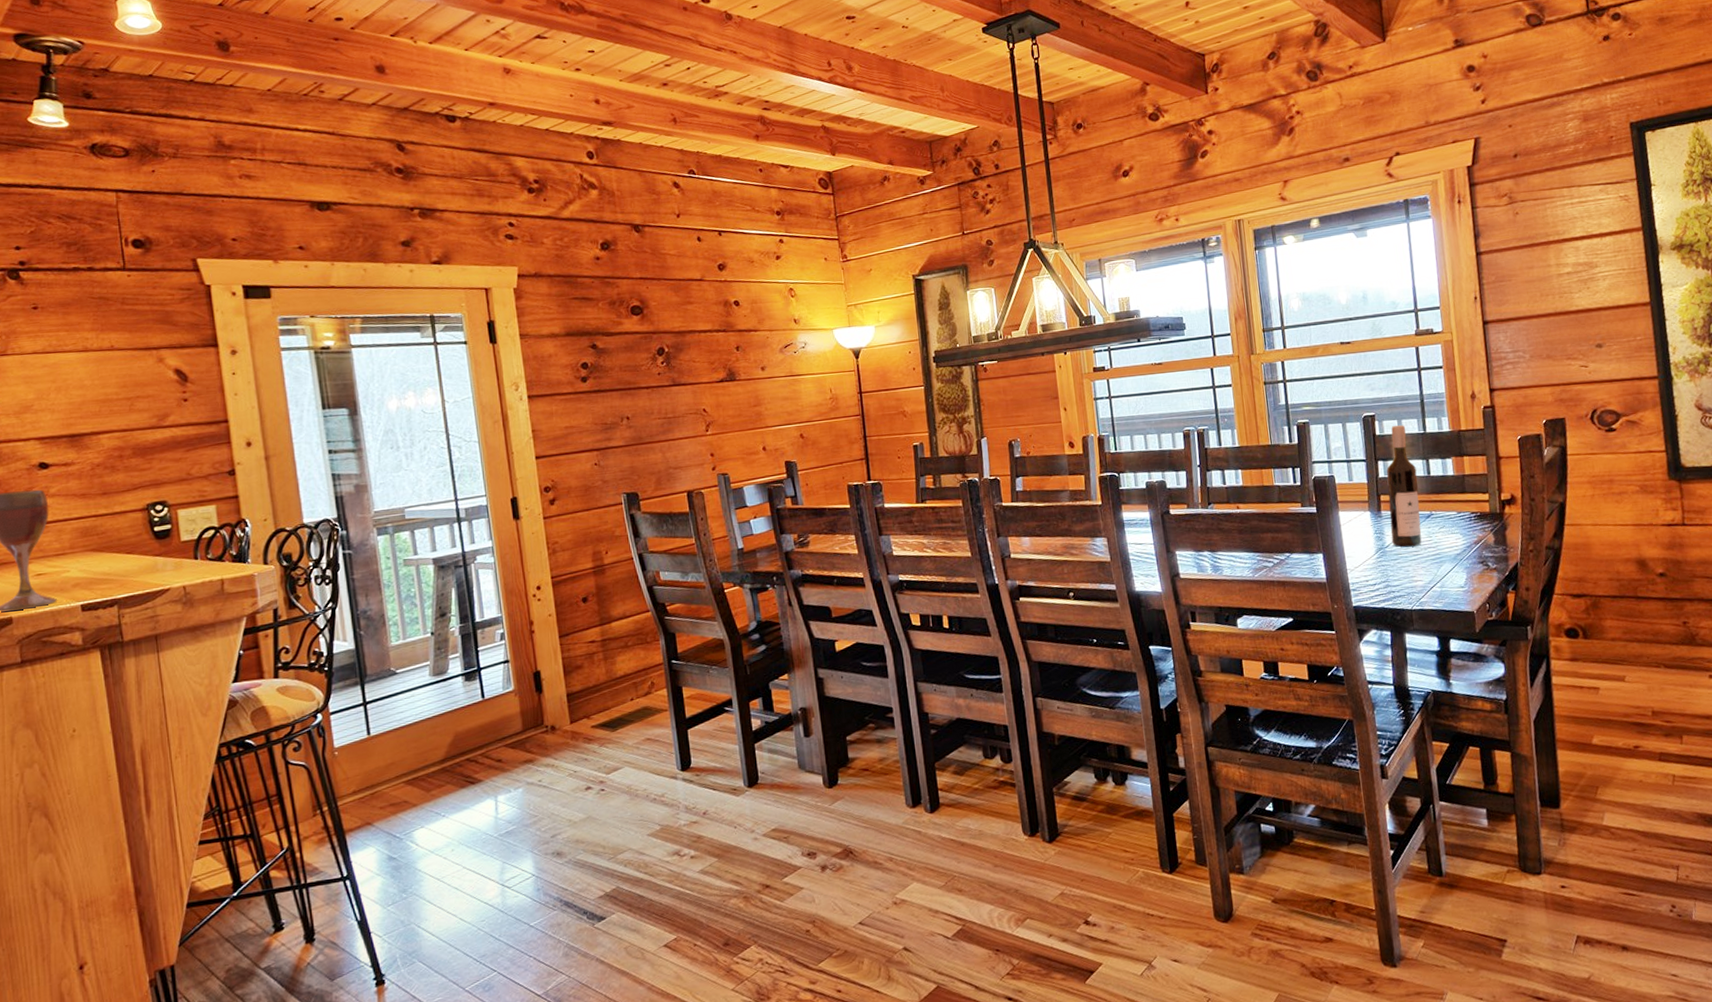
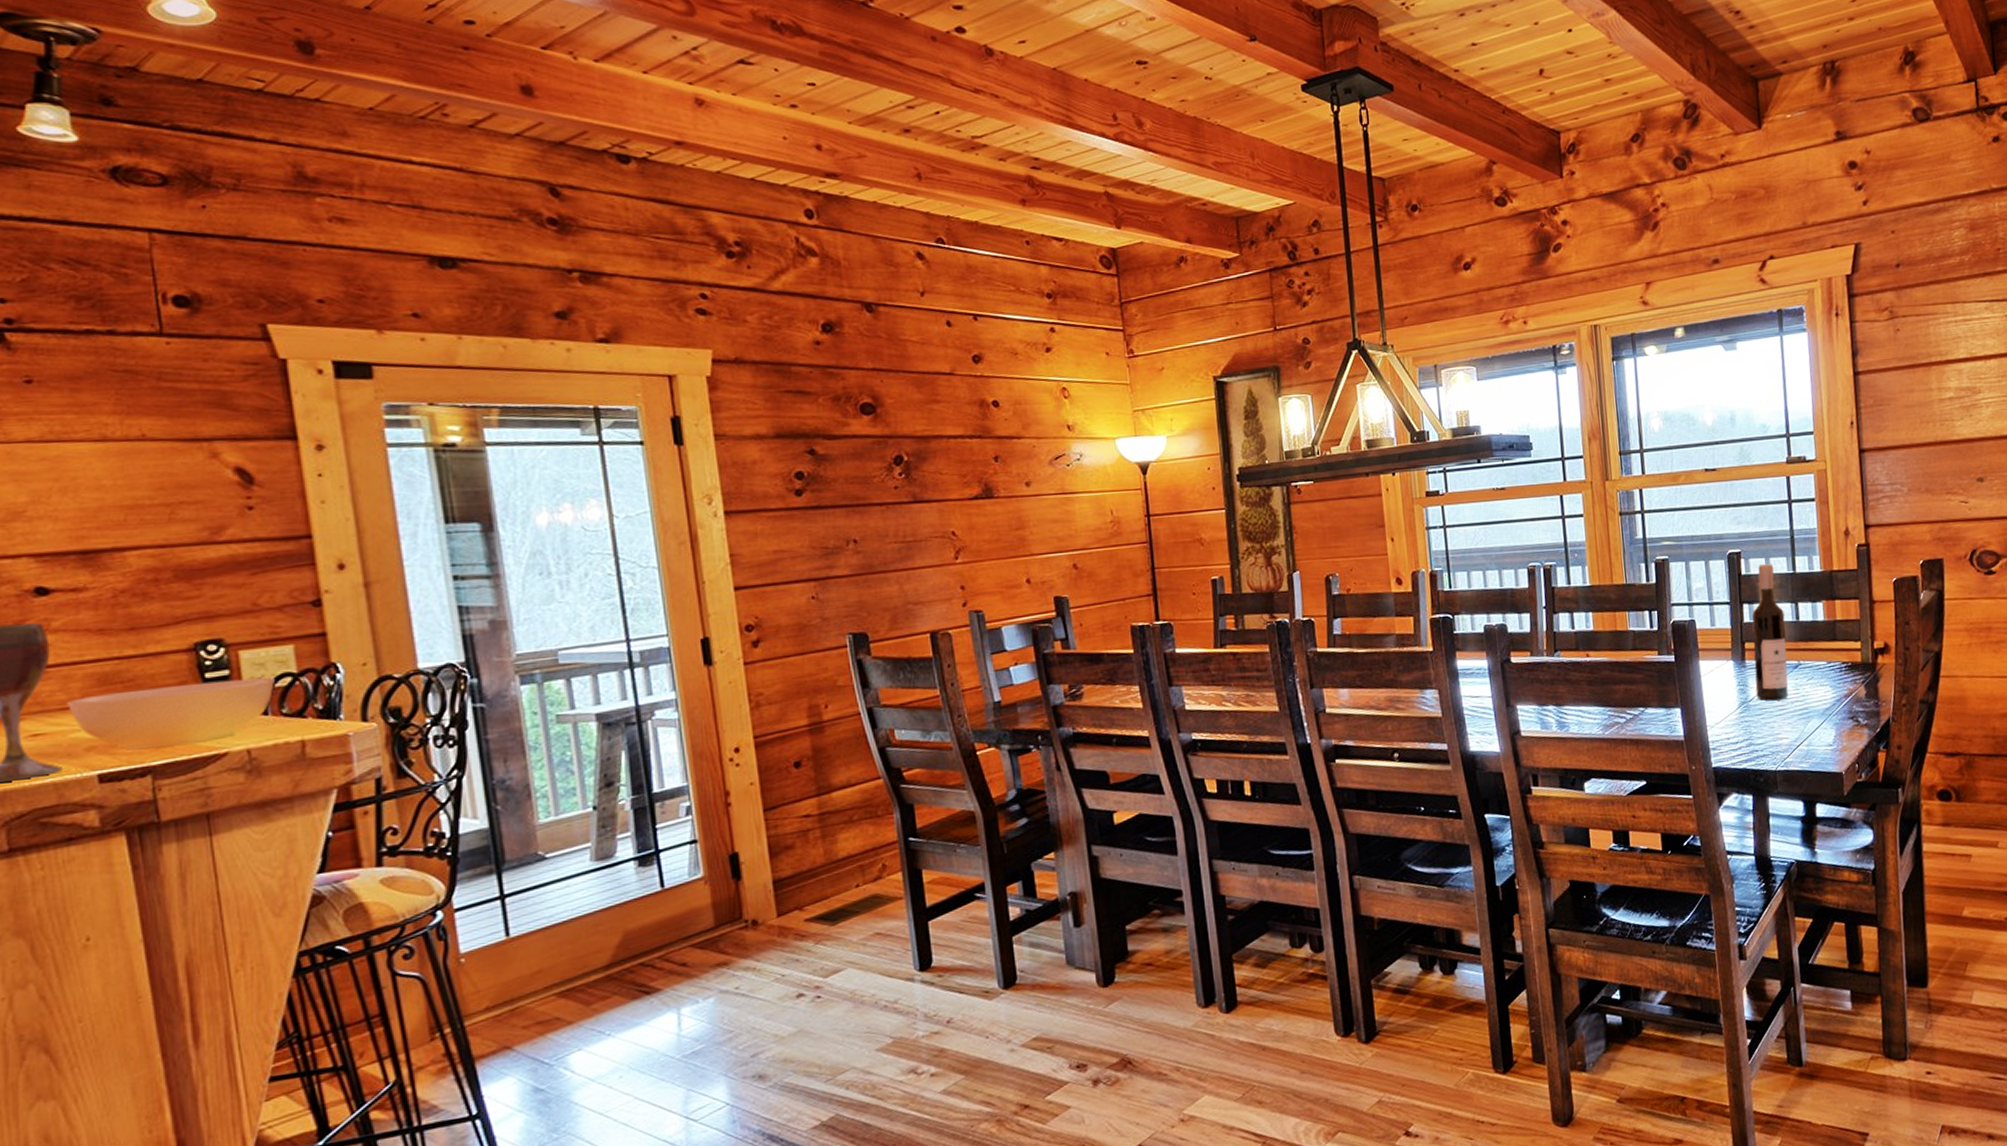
bowl: none [60,530,202,587] -> present [66,677,275,751]

